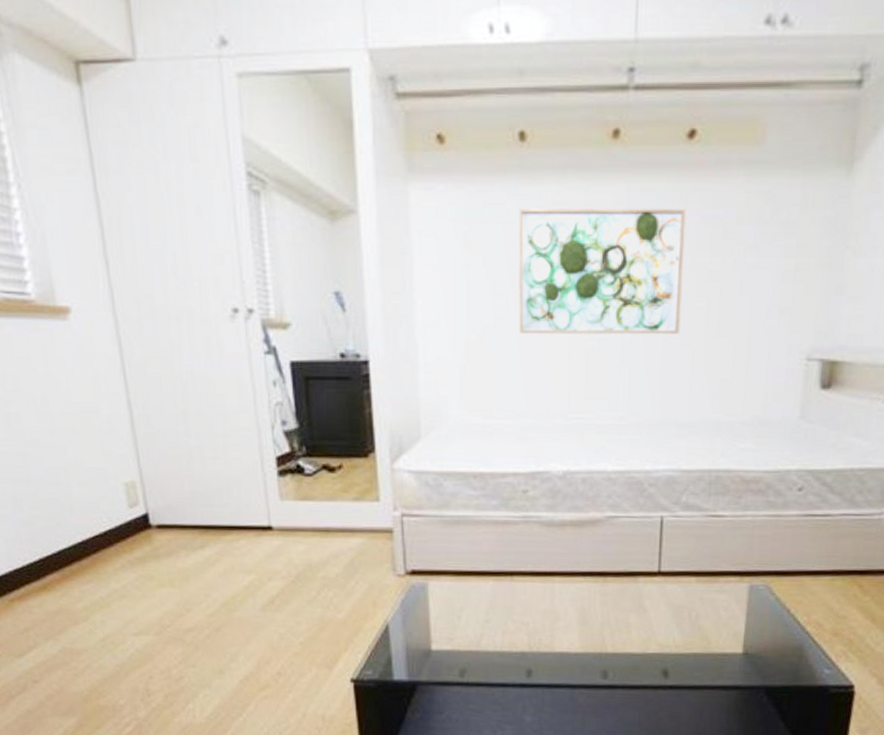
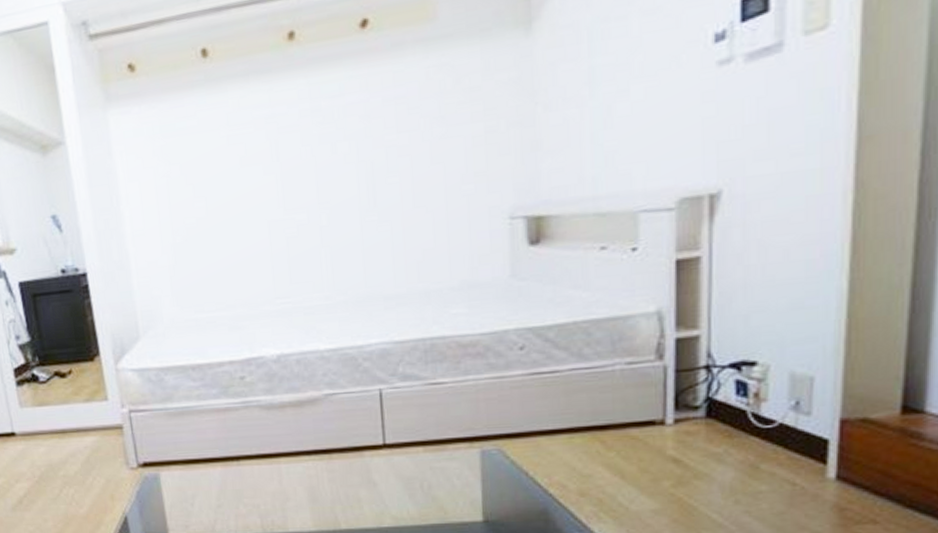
wall art: present [518,209,686,335] -> none [208,93,376,230]

